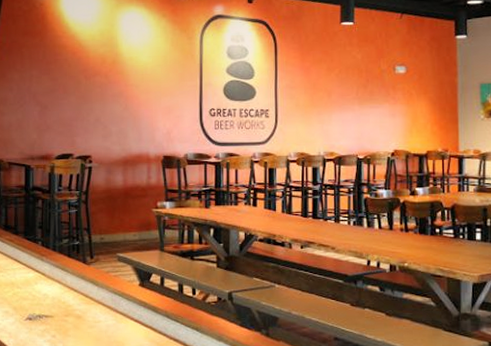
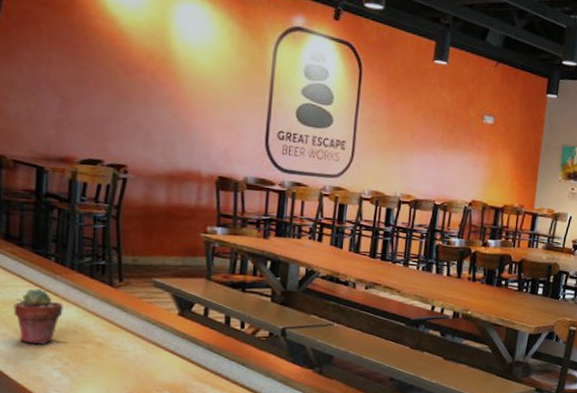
potted succulent: none [13,270,49,320] -> present [13,289,63,344]

